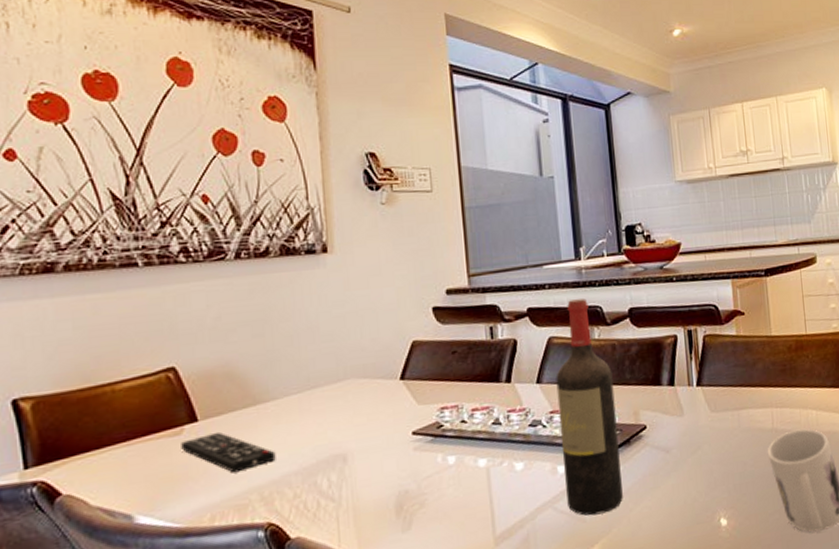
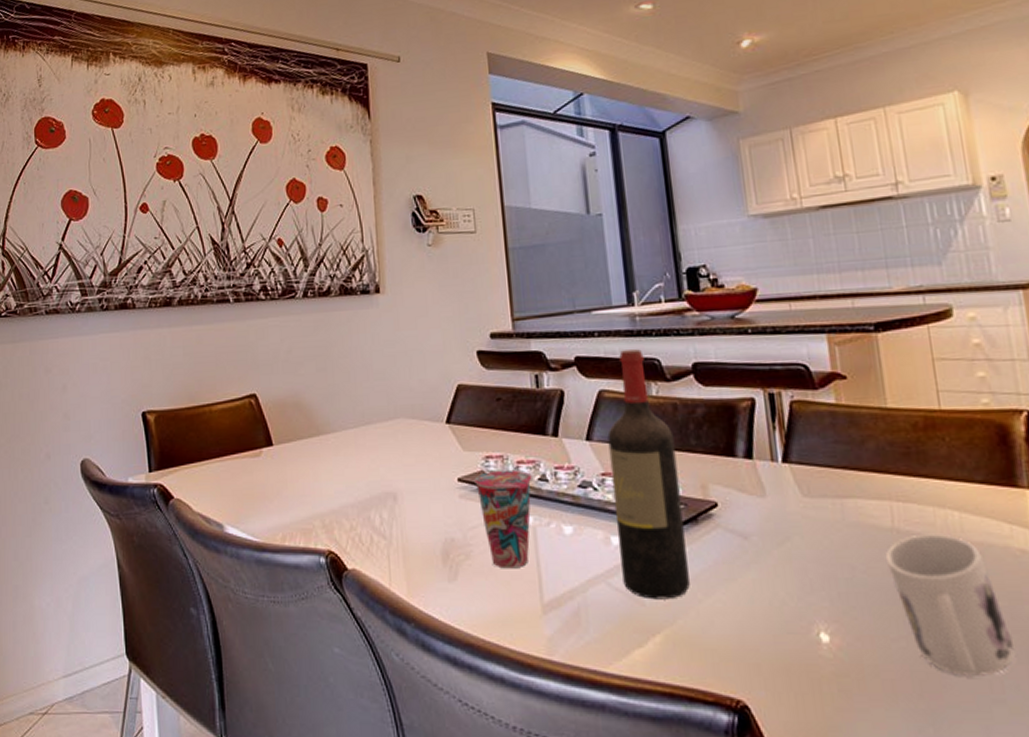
remote control: present [181,431,276,473] -> none [260,457,335,498]
cup: none [429,417,486,511] -> present [474,469,532,569]

